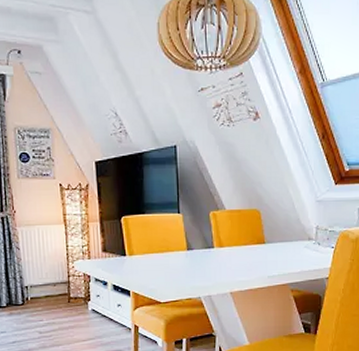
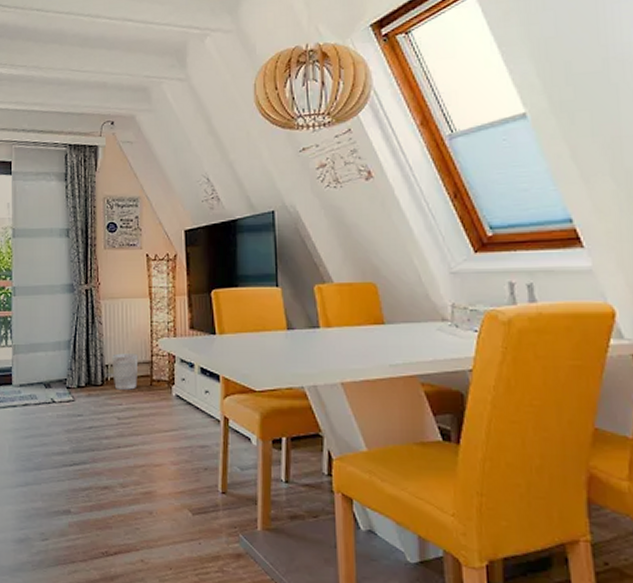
wastebasket: none [30,275,56,308] -> present [111,353,139,390]

